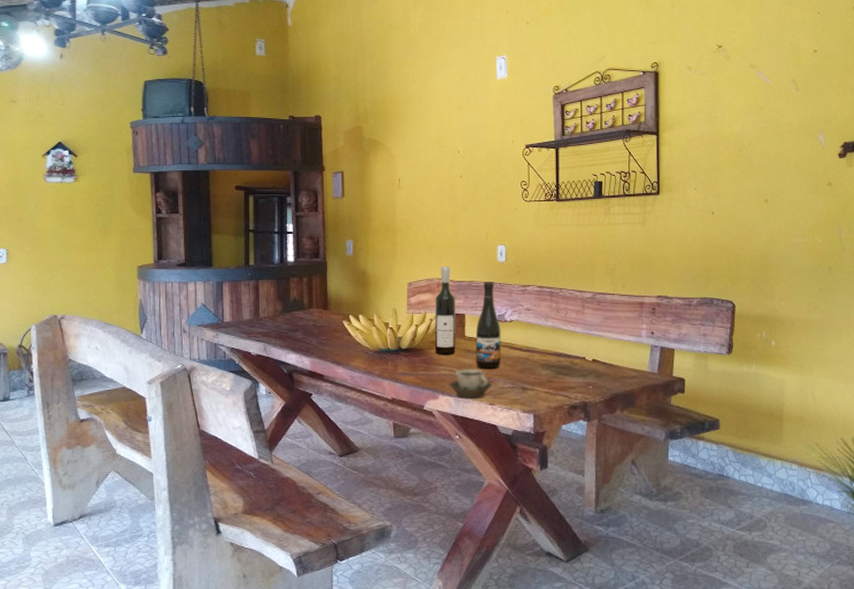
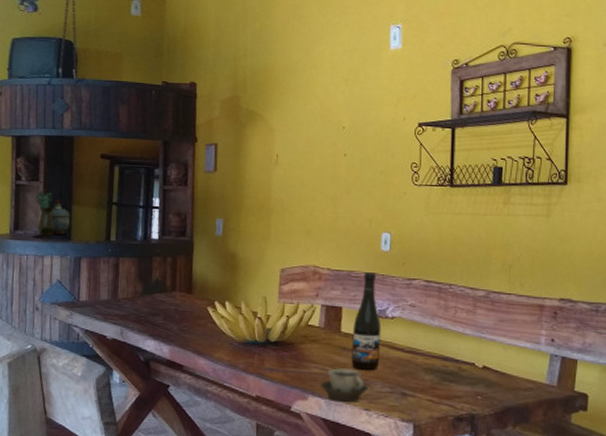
vase: none [176,221,197,264] -> present [35,189,55,236]
decorative jar: none [192,230,211,263] -> present [51,200,71,236]
bottle: present [434,266,456,355] -> none [306,252,332,352]

